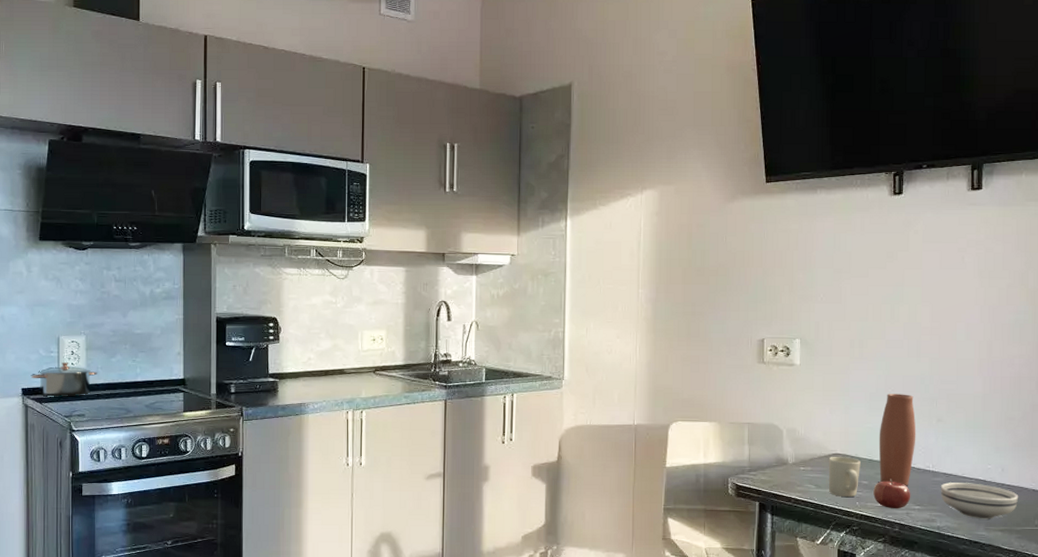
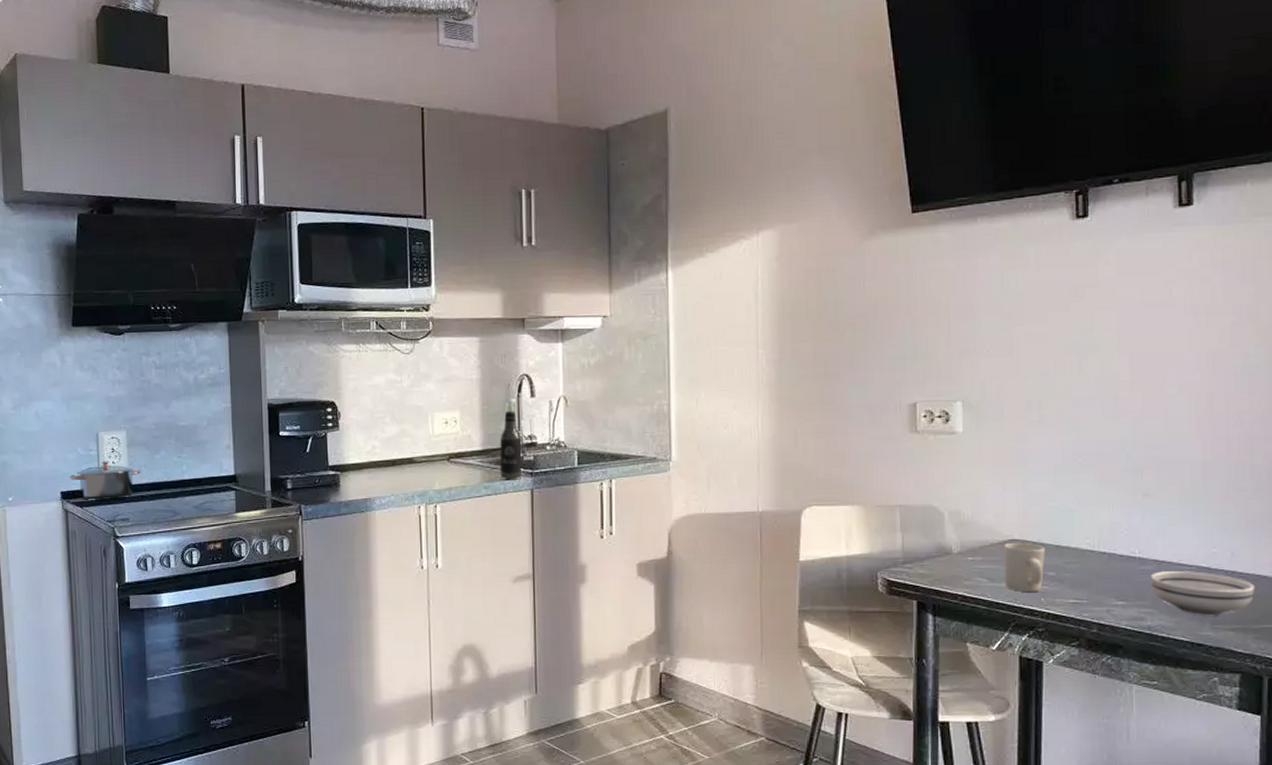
root beer: none [418,320,438,392] -> present [499,397,522,480]
fruit: present [873,478,911,508] -> none [1063,568,1112,605]
vase: present [878,394,916,486] -> none [1067,463,1117,577]

